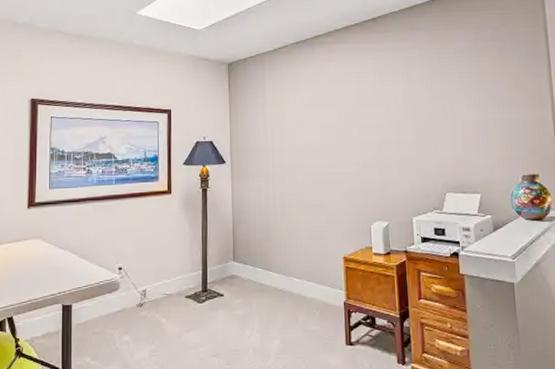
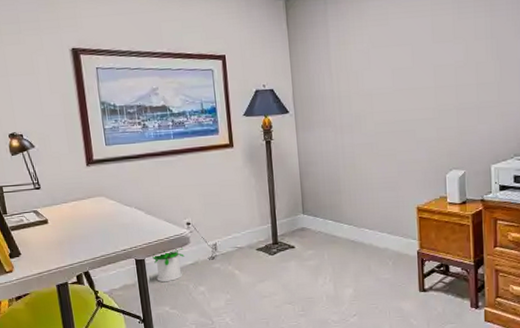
potted plant: none [80,293,113,331] -> present [152,248,185,282]

